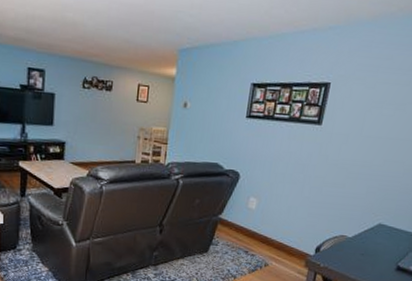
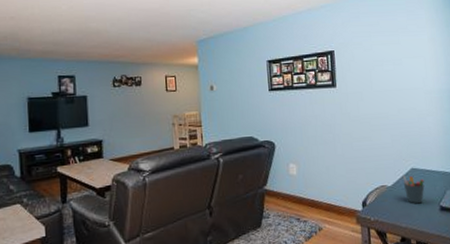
pen holder: none [364,229,389,260] -> present [402,176,425,204]

